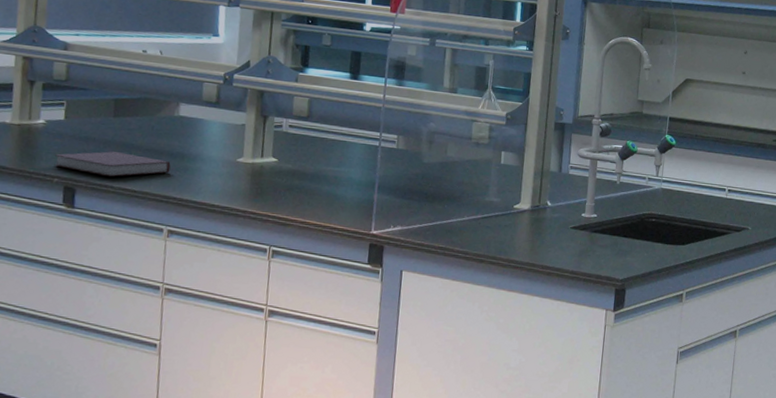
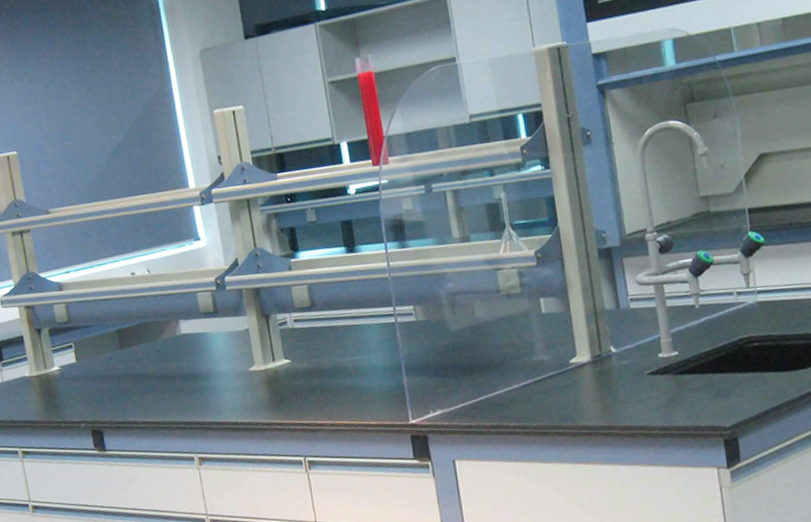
notebook: present [54,151,171,177] -> none [76,384,186,413]

